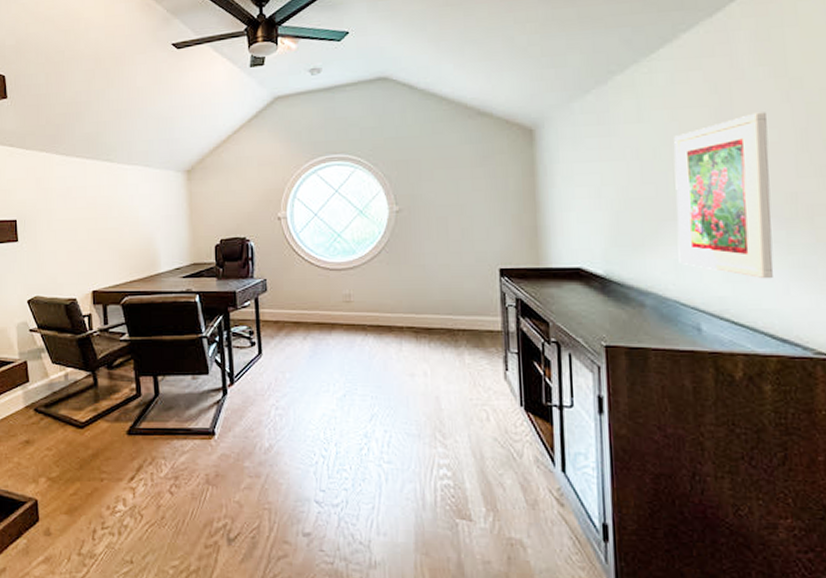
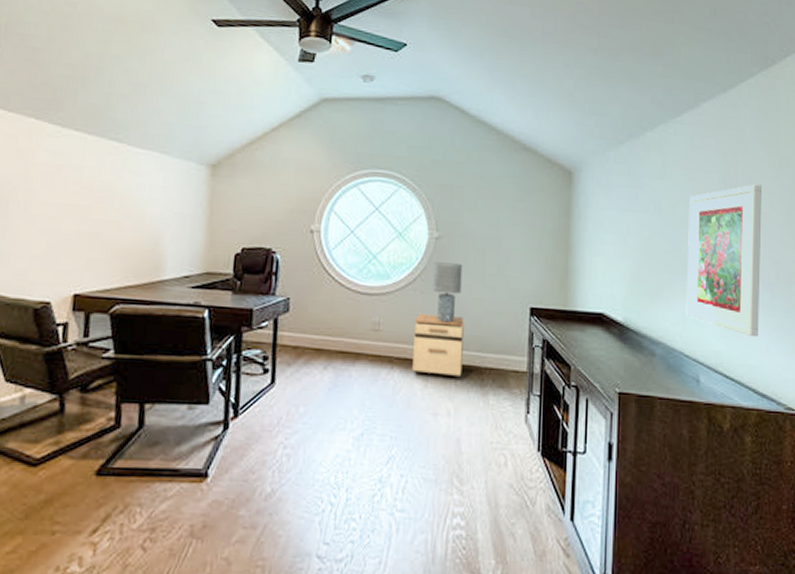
filing cabinet: none [384,283,435,339] -> present [412,313,464,376]
lamp: none [397,233,427,290] -> present [432,262,463,323]

